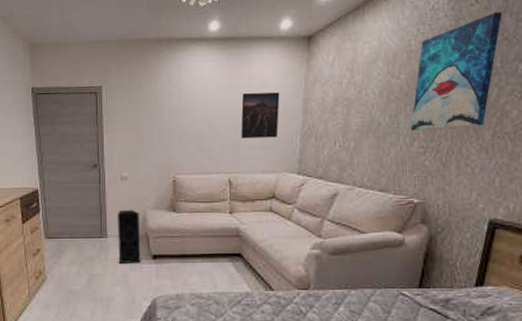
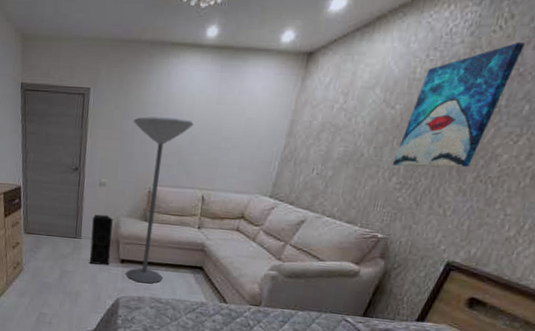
floor lamp: none [149,106,209,278] -> present [125,116,194,284]
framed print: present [241,92,280,139] -> none [221,109,268,159]

